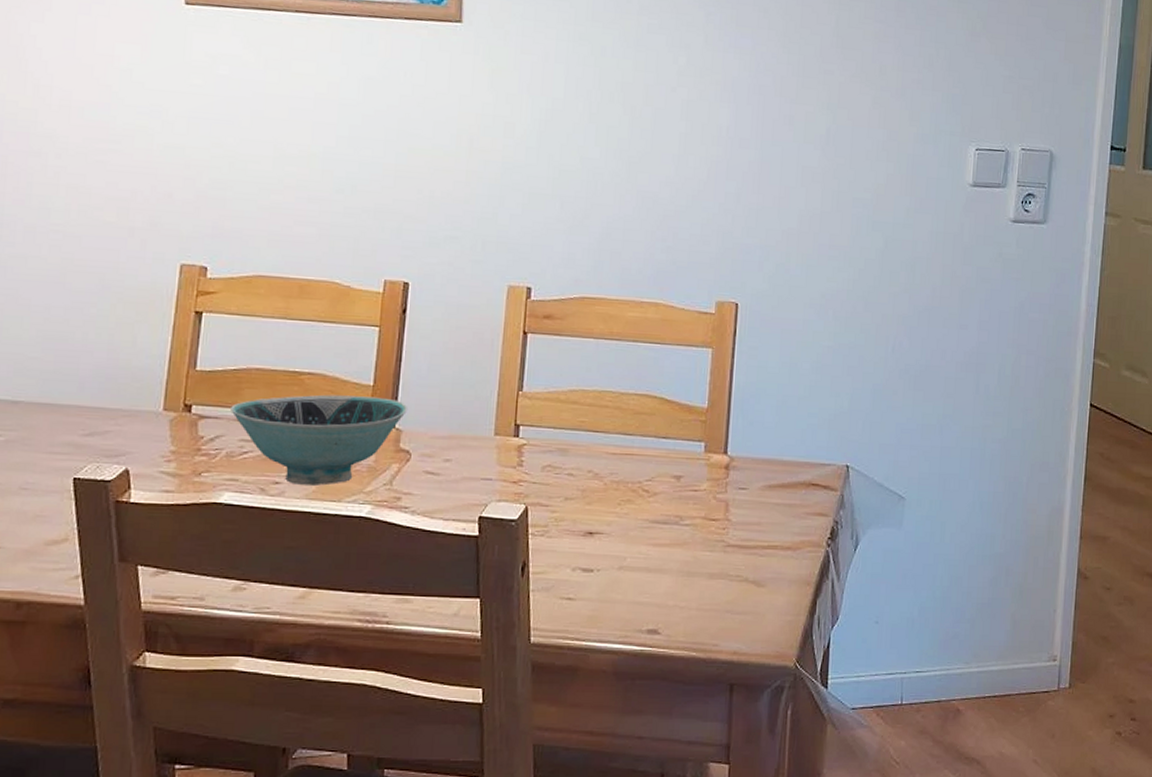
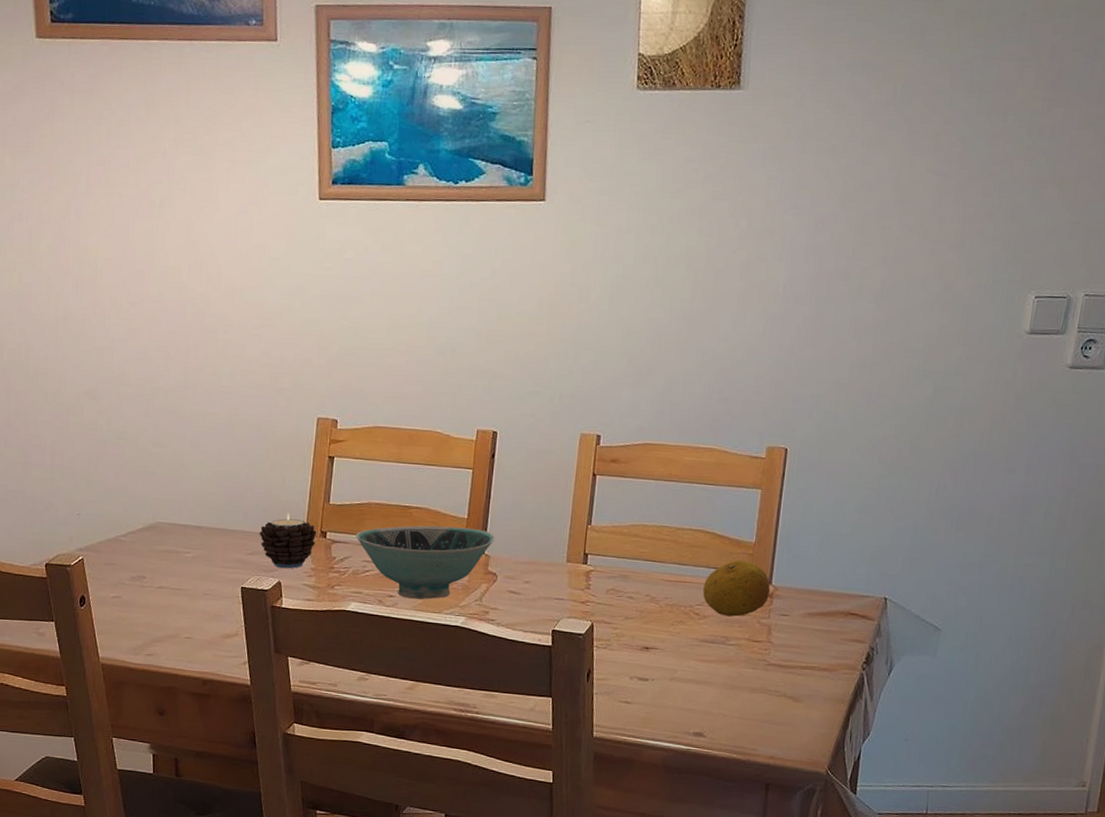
candle: none [100,382,179,453] -> present [259,513,317,569]
fruit: none [652,428,726,493] -> present [703,560,771,617]

